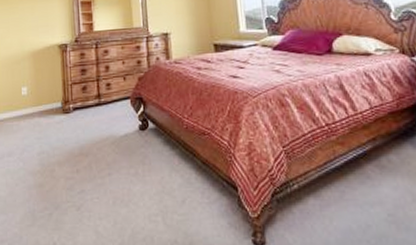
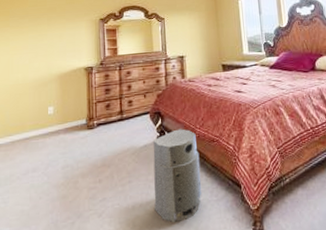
air purifier: none [135,118,192,225] -> present [153,129,202,223]

